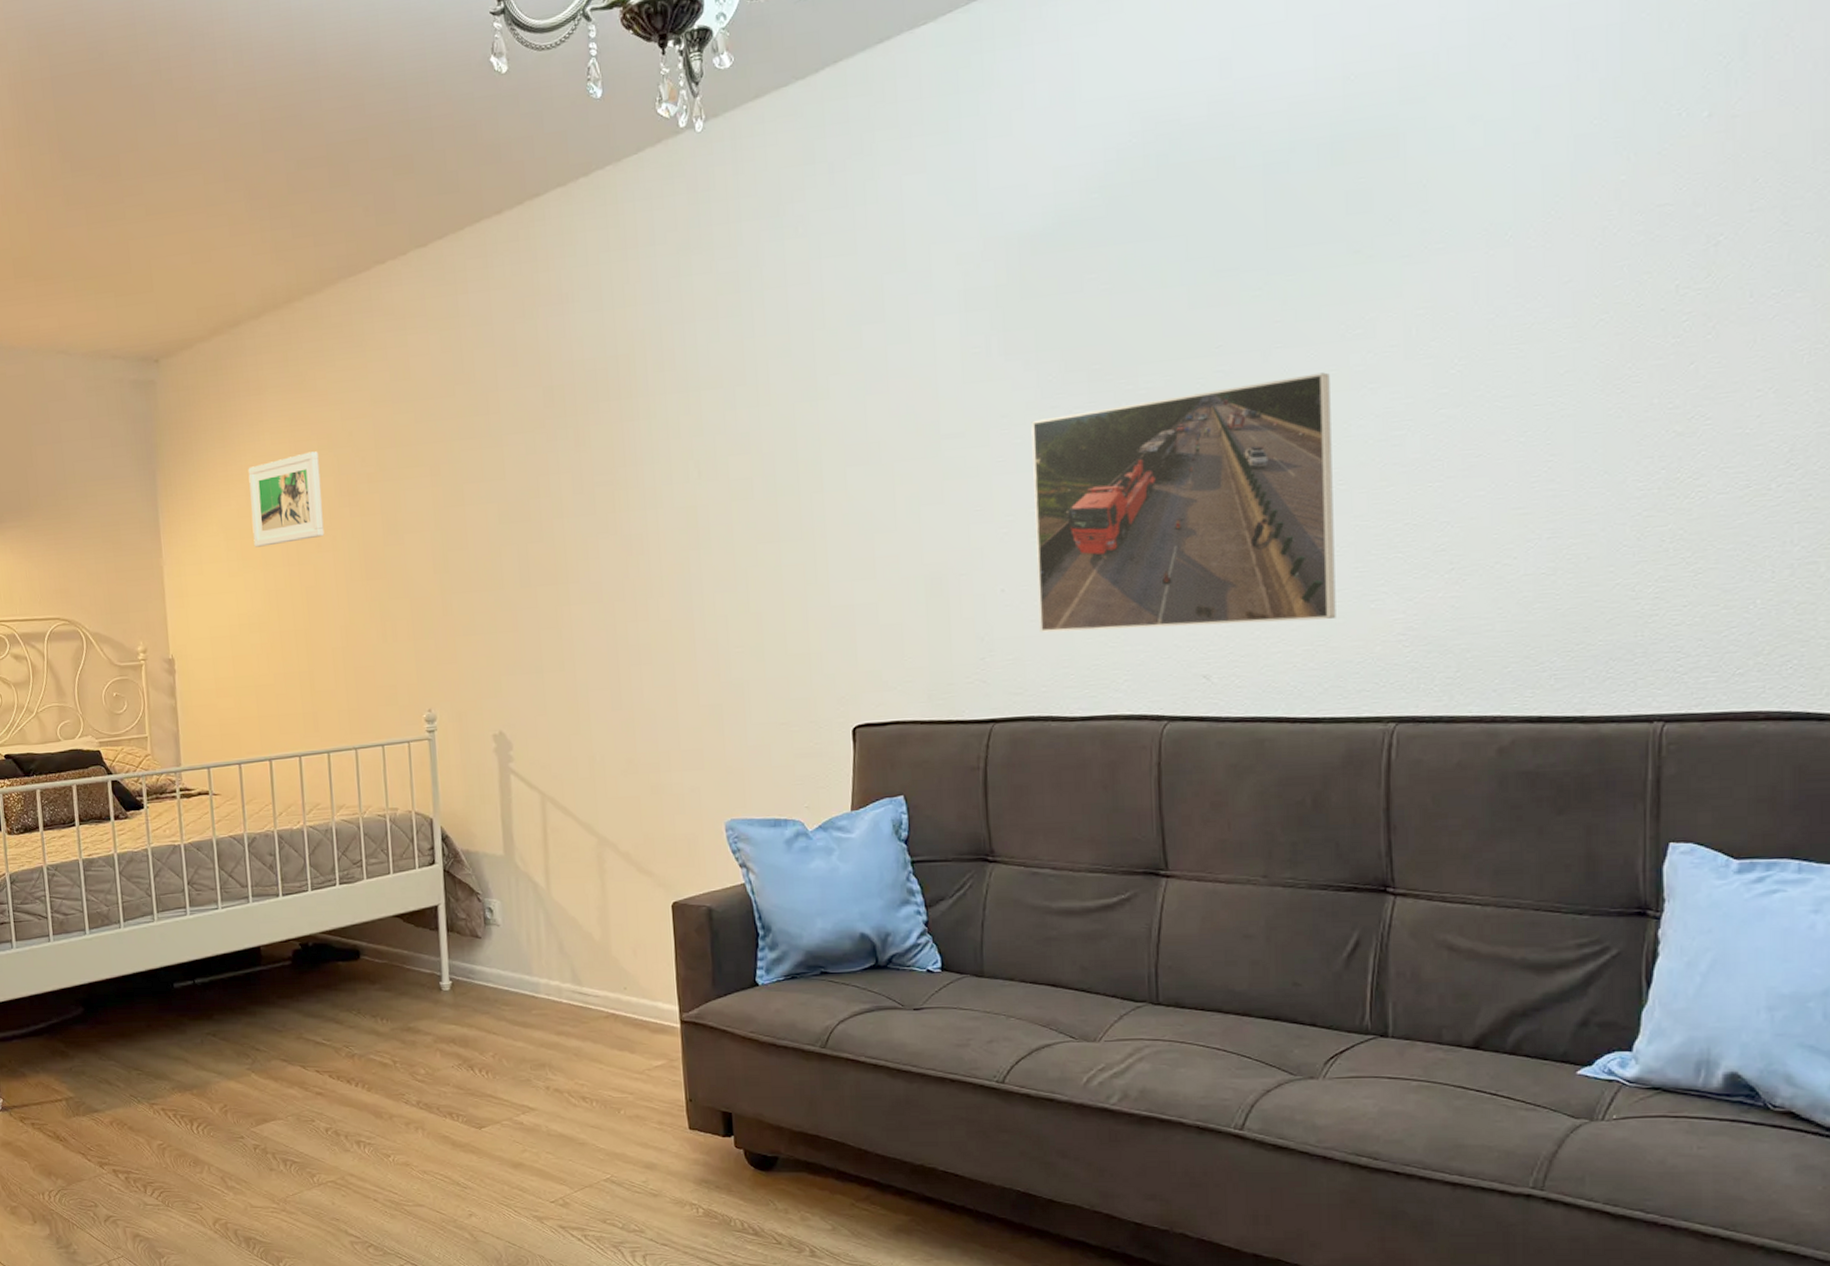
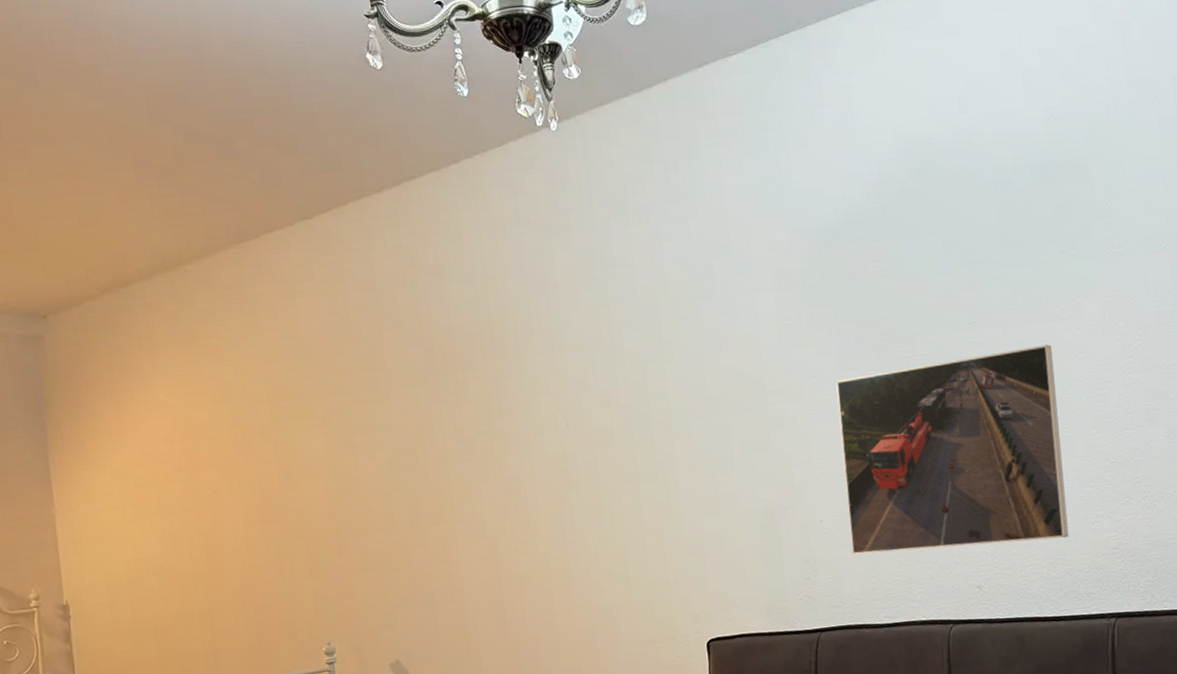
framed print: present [248,451,325,548] -> none [142,404,221,495]

